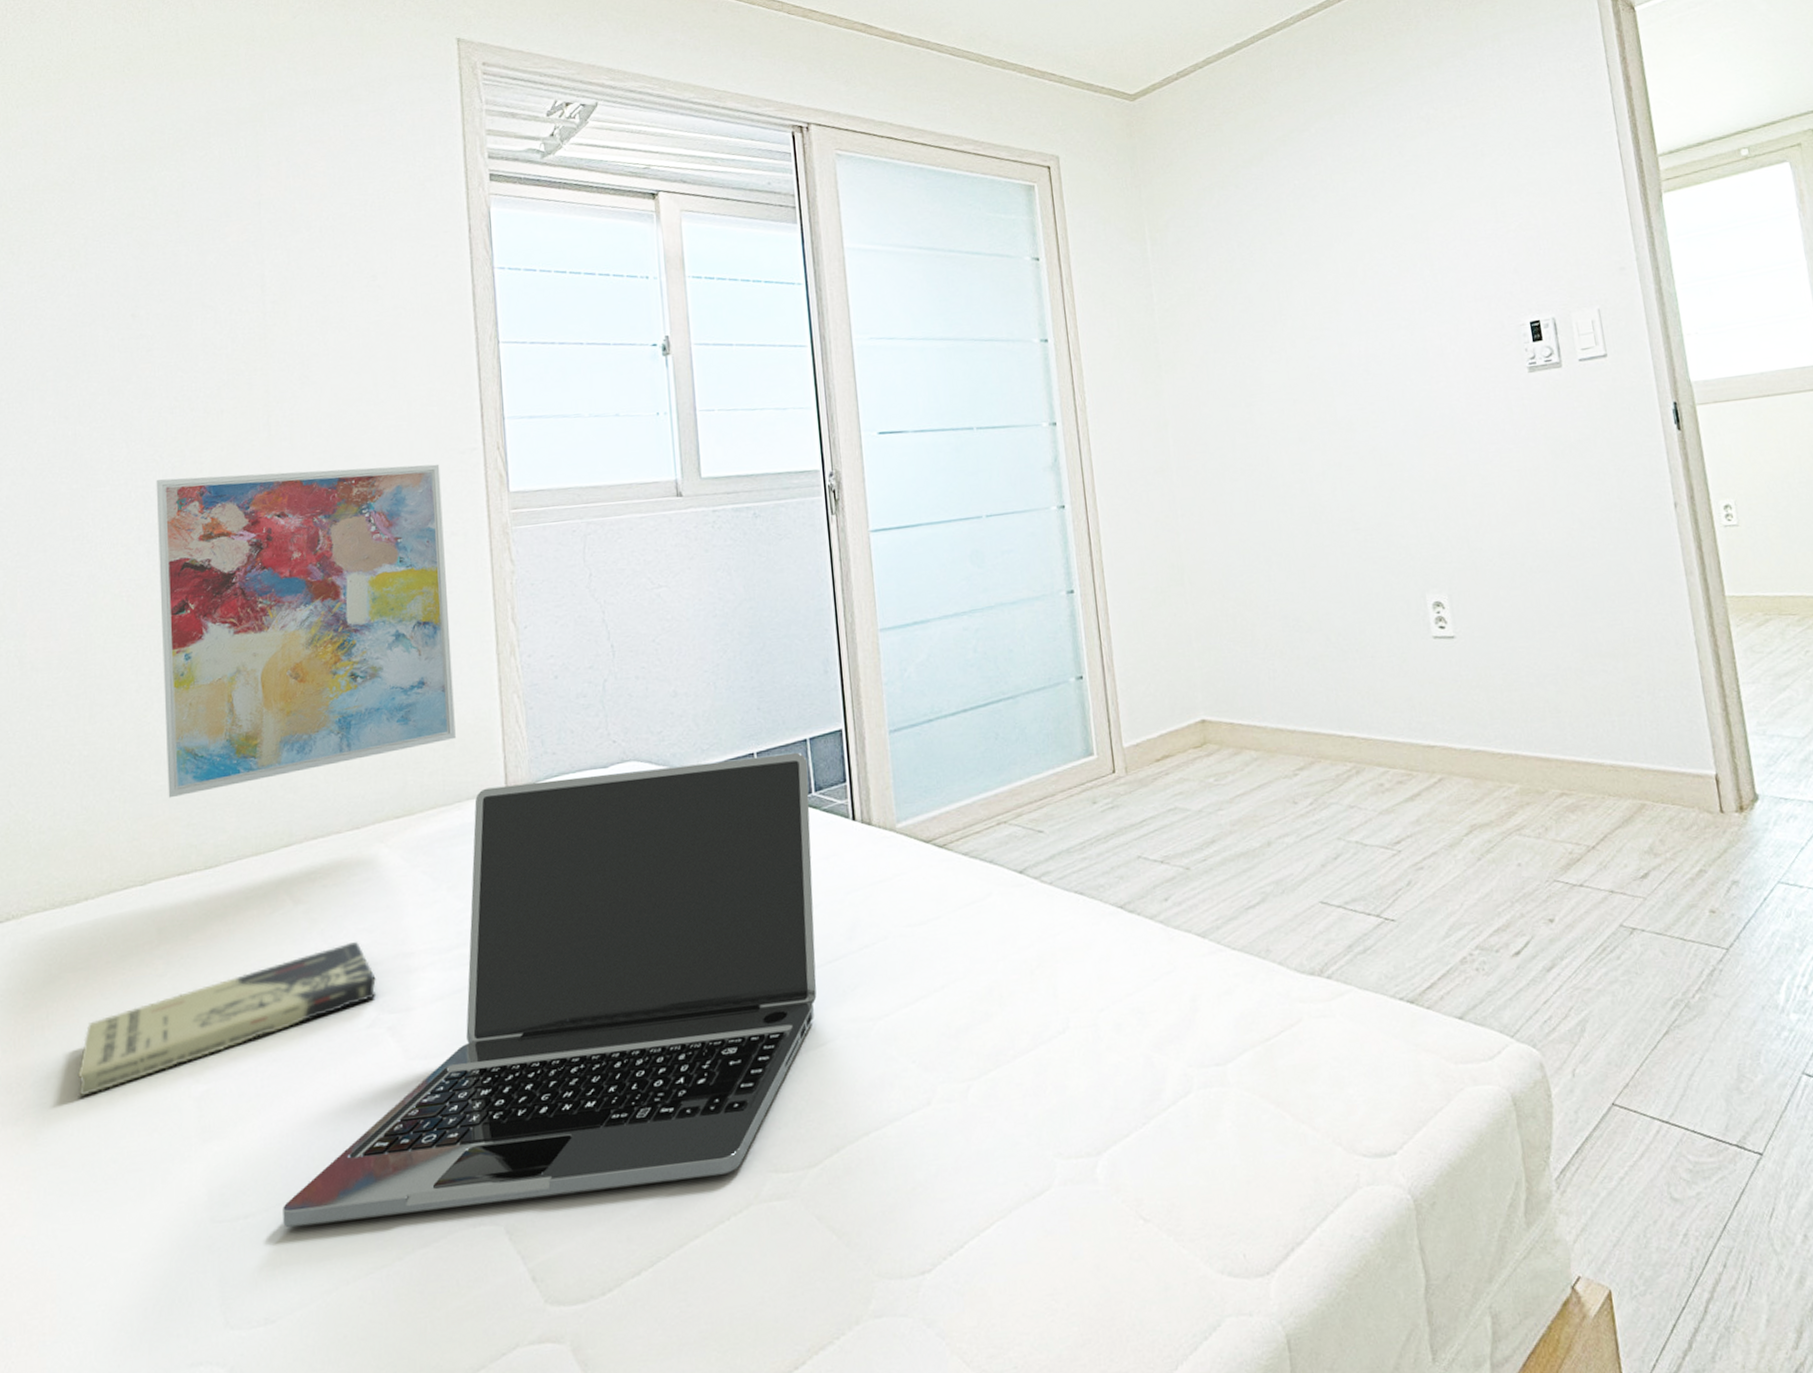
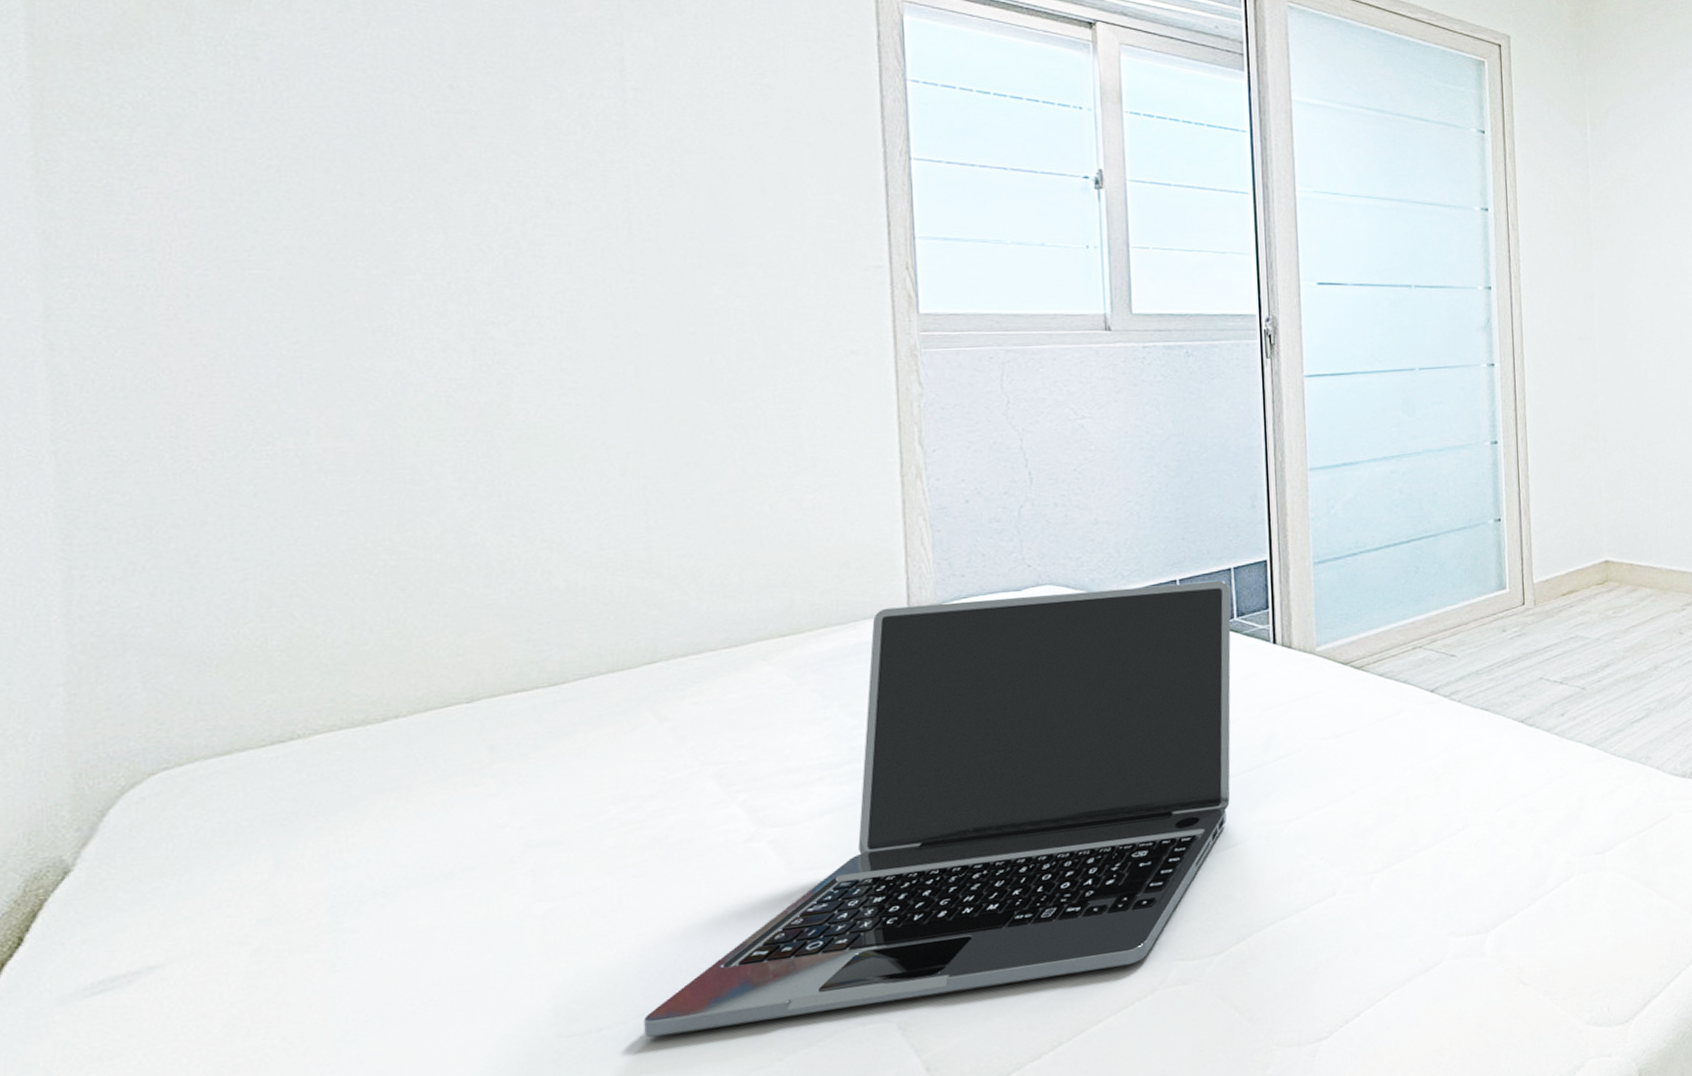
book: present [77,941,377,1097] -> none [387,757,756,921]
wall art: present [156,464,456,798] -> none [483,272,852,613]

